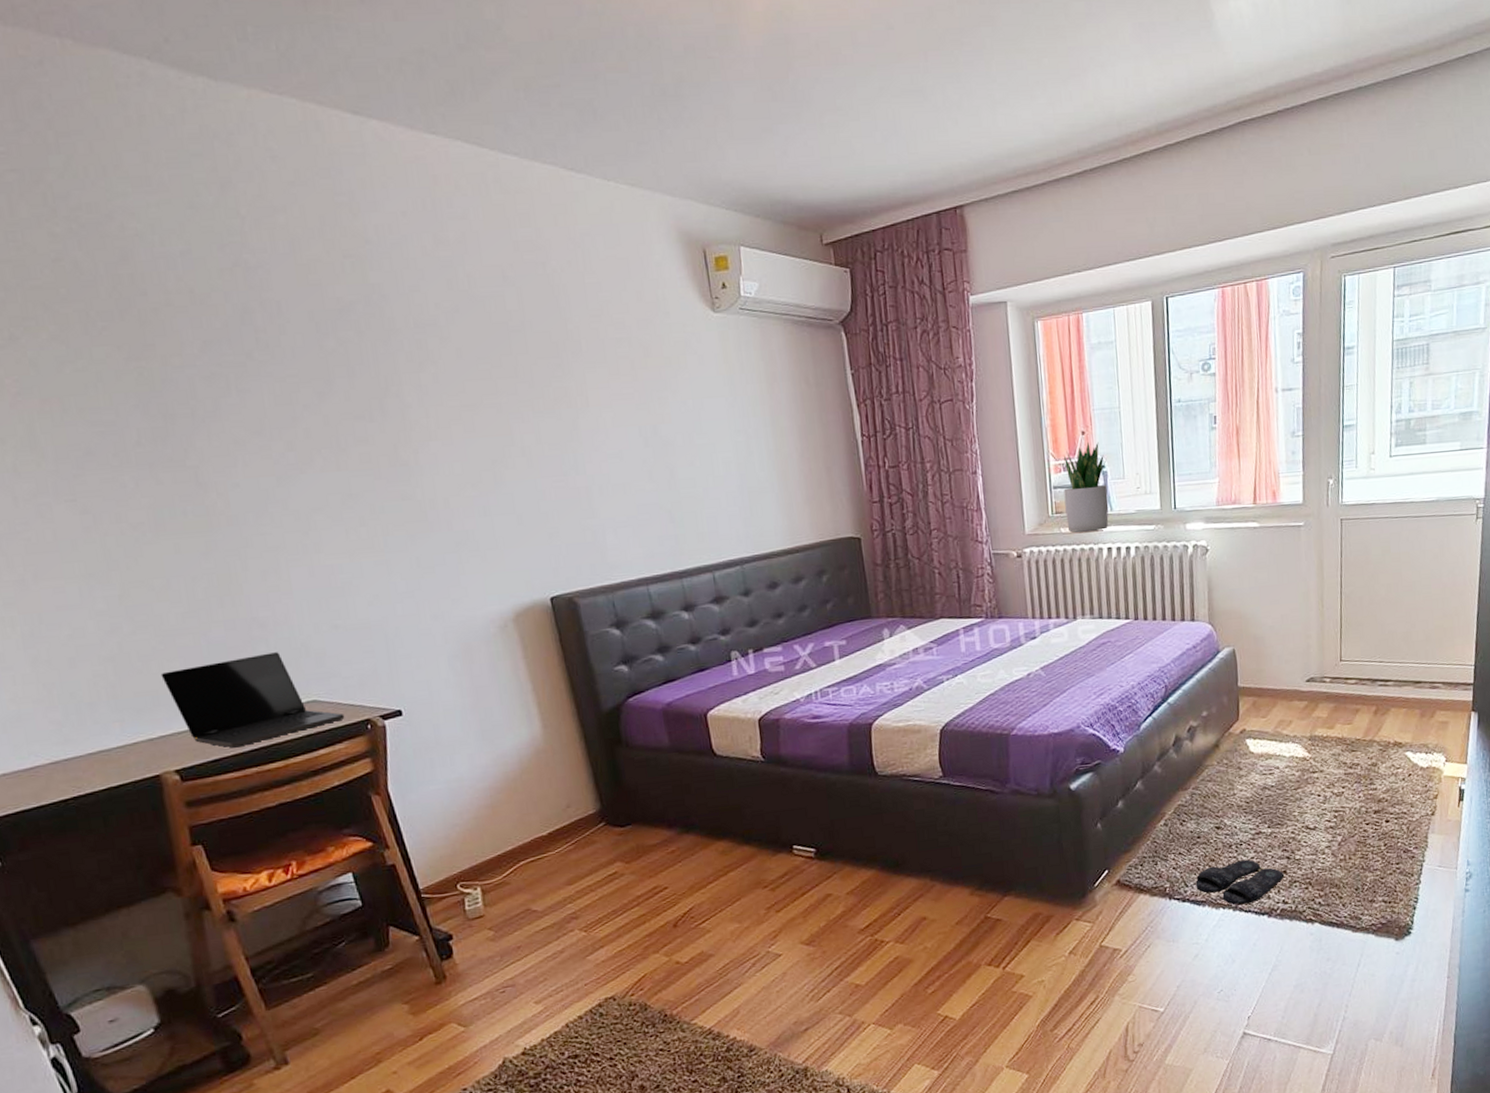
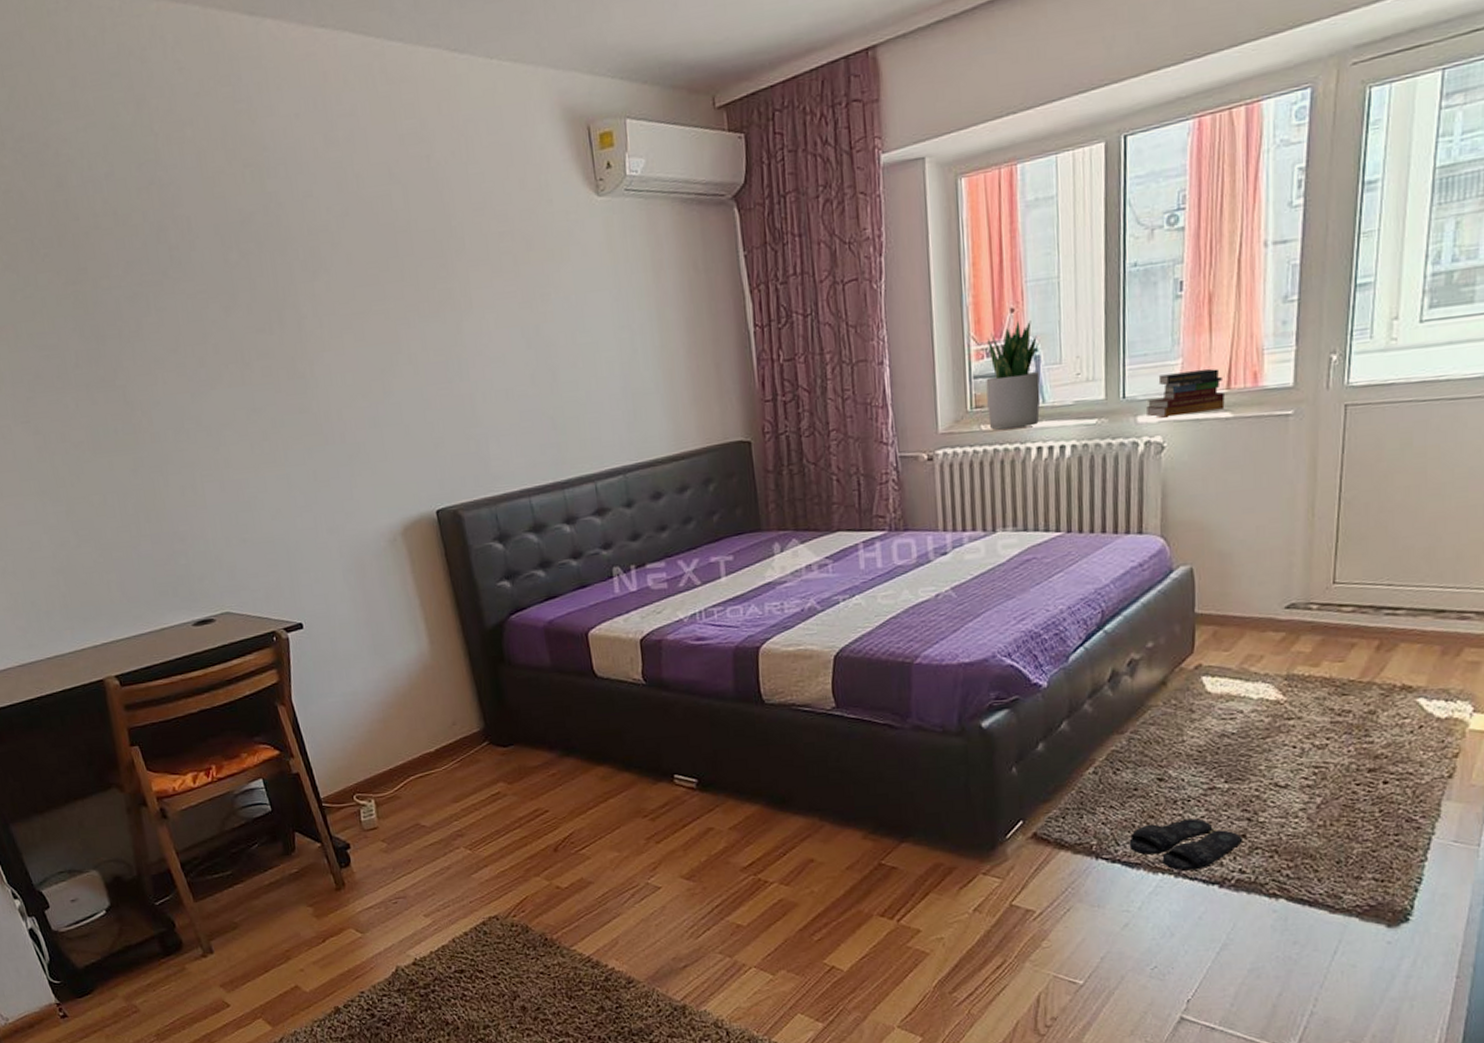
laptop: present [160,652,345,748] -> none [101,565,254,656]
books: none [1193,487,1253,526] -> present [1147,368,1225,418]

